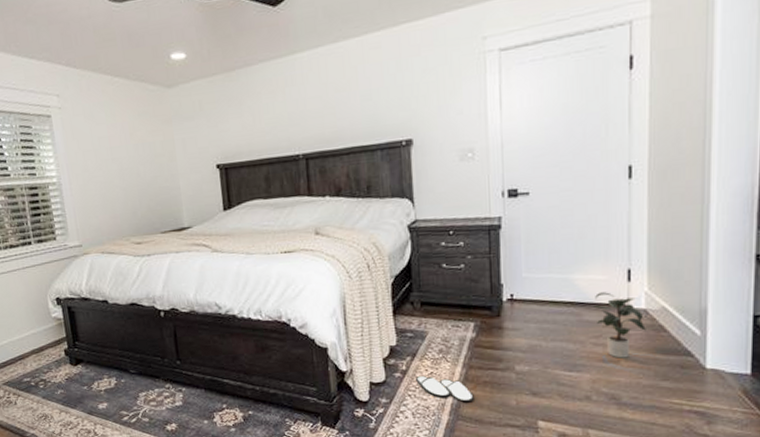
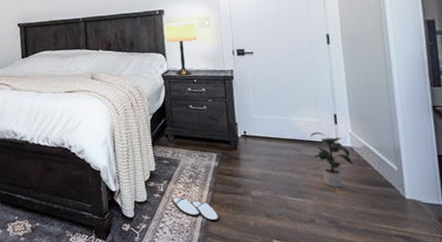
table lamp: none [413,154,455,227] -> present [164,22,197,76]

